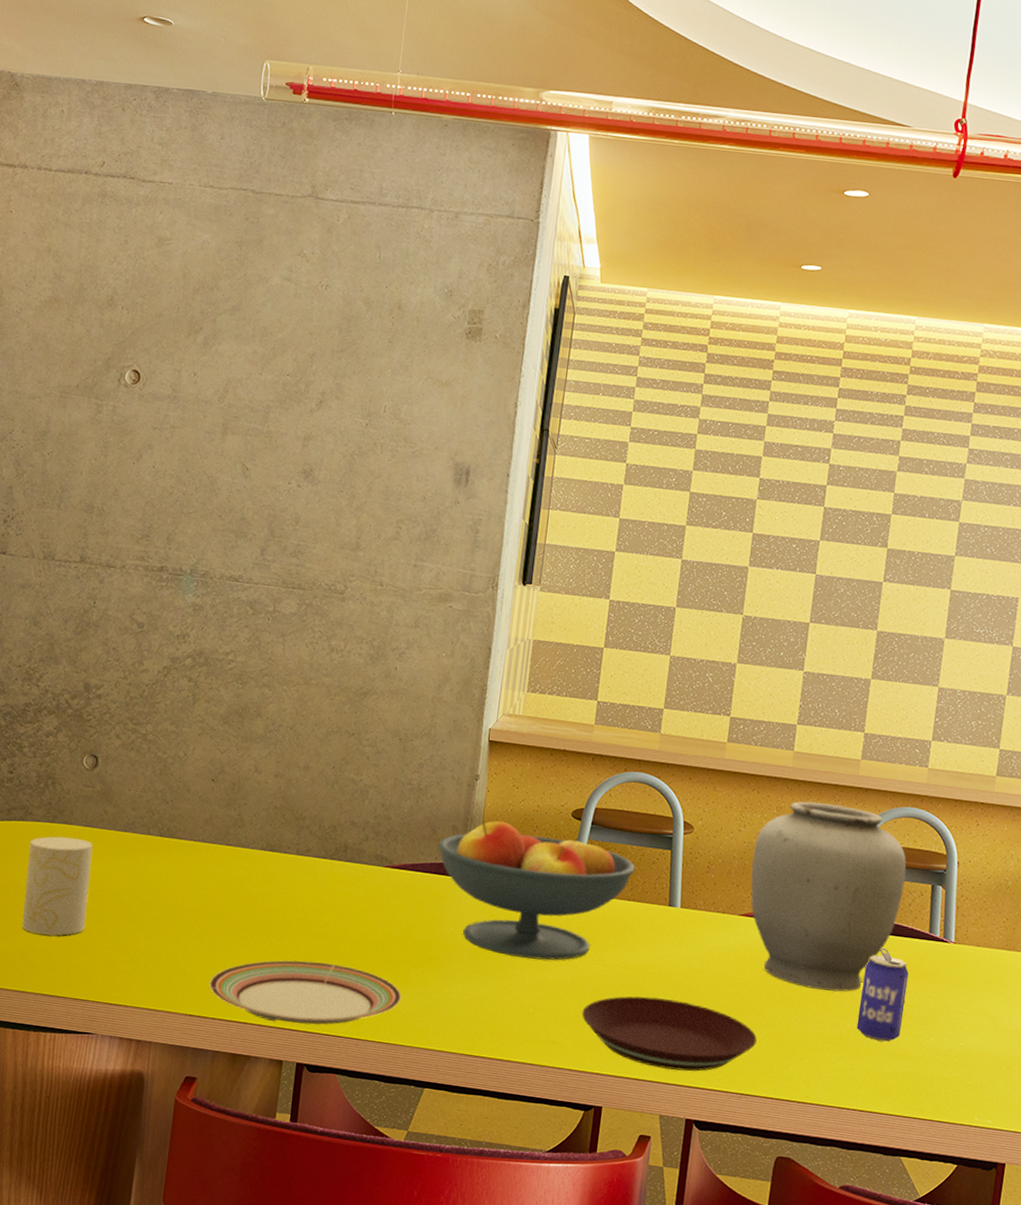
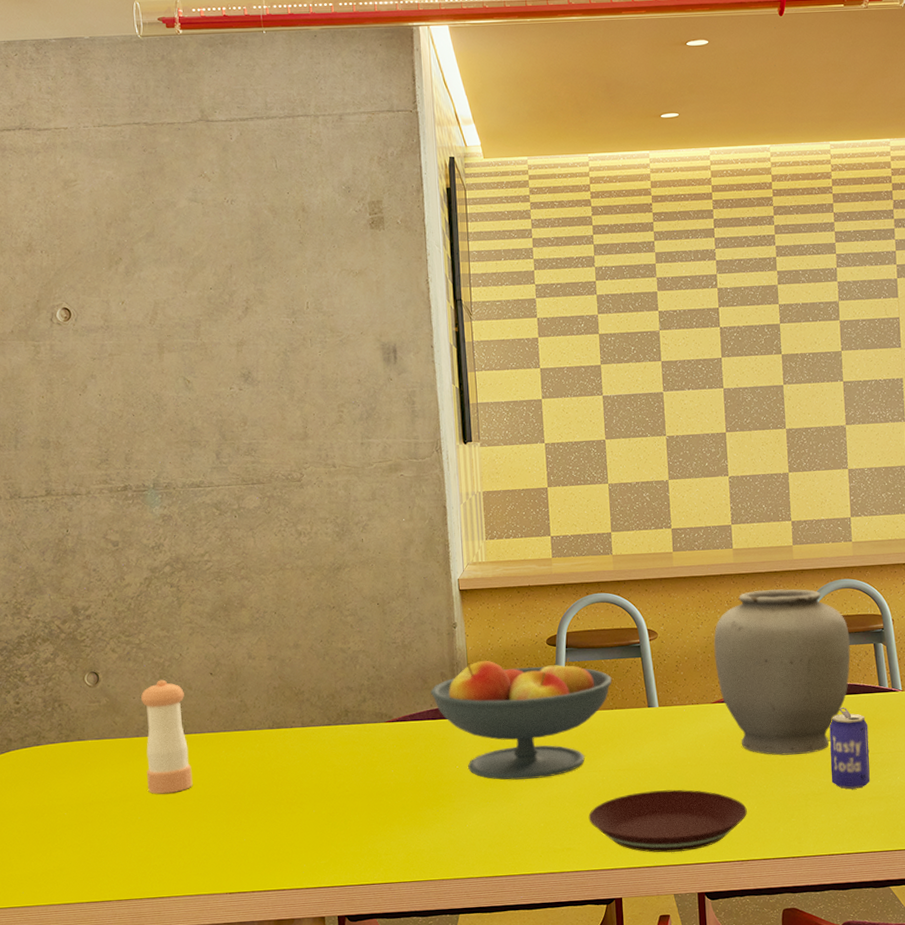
cup: present [22,836,93,936] -> none [48,752,116,848]
pepper shaker: none [126,776,182,898] -> present [140,679,193,794]
plate: present [209,960,402,1025] -> none [243,819,423,884]

